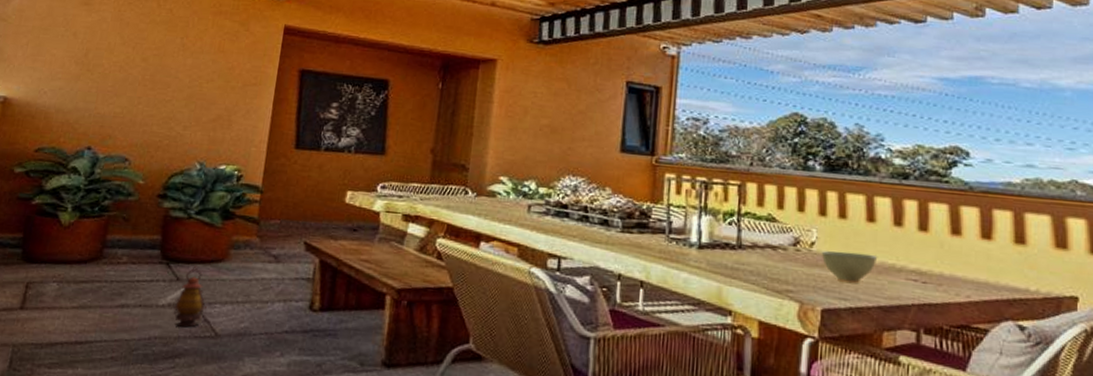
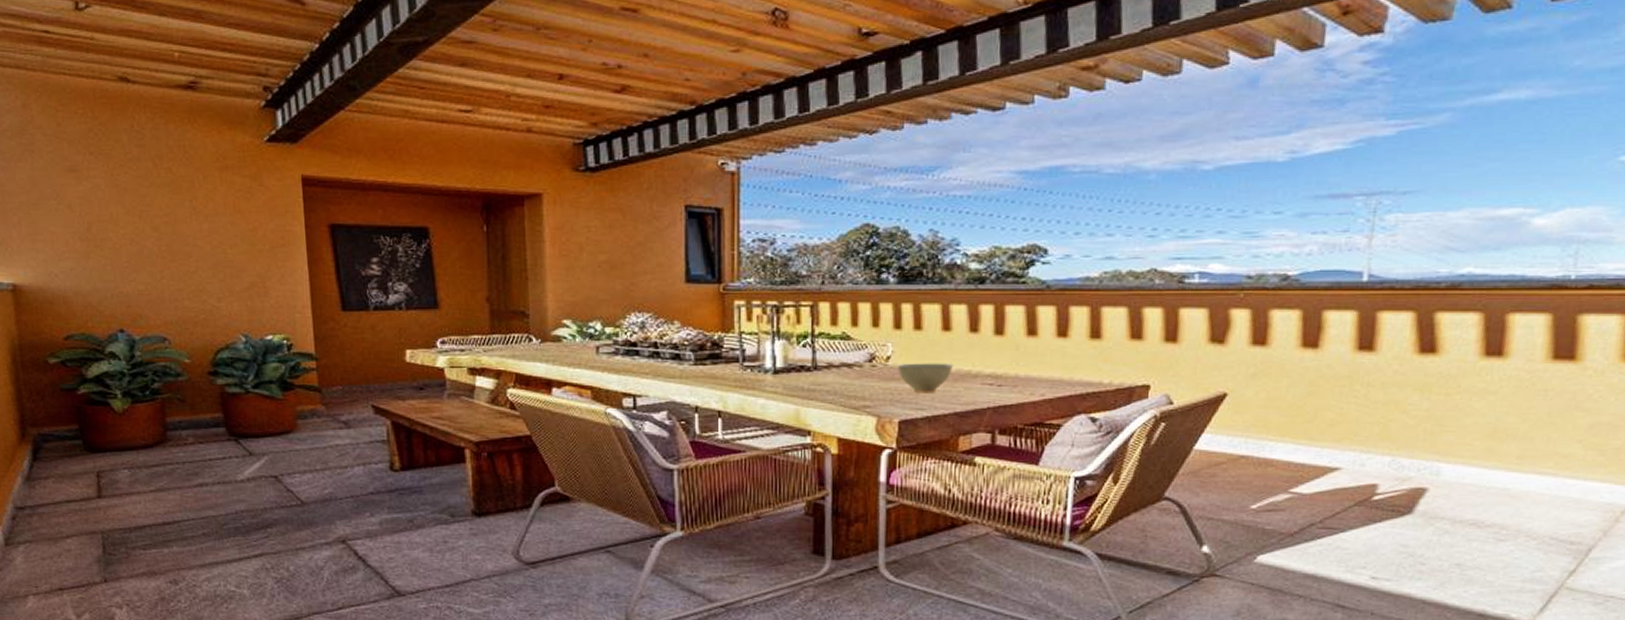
lantern: present [171,265,207,328] -> none [250,439,286,499]

